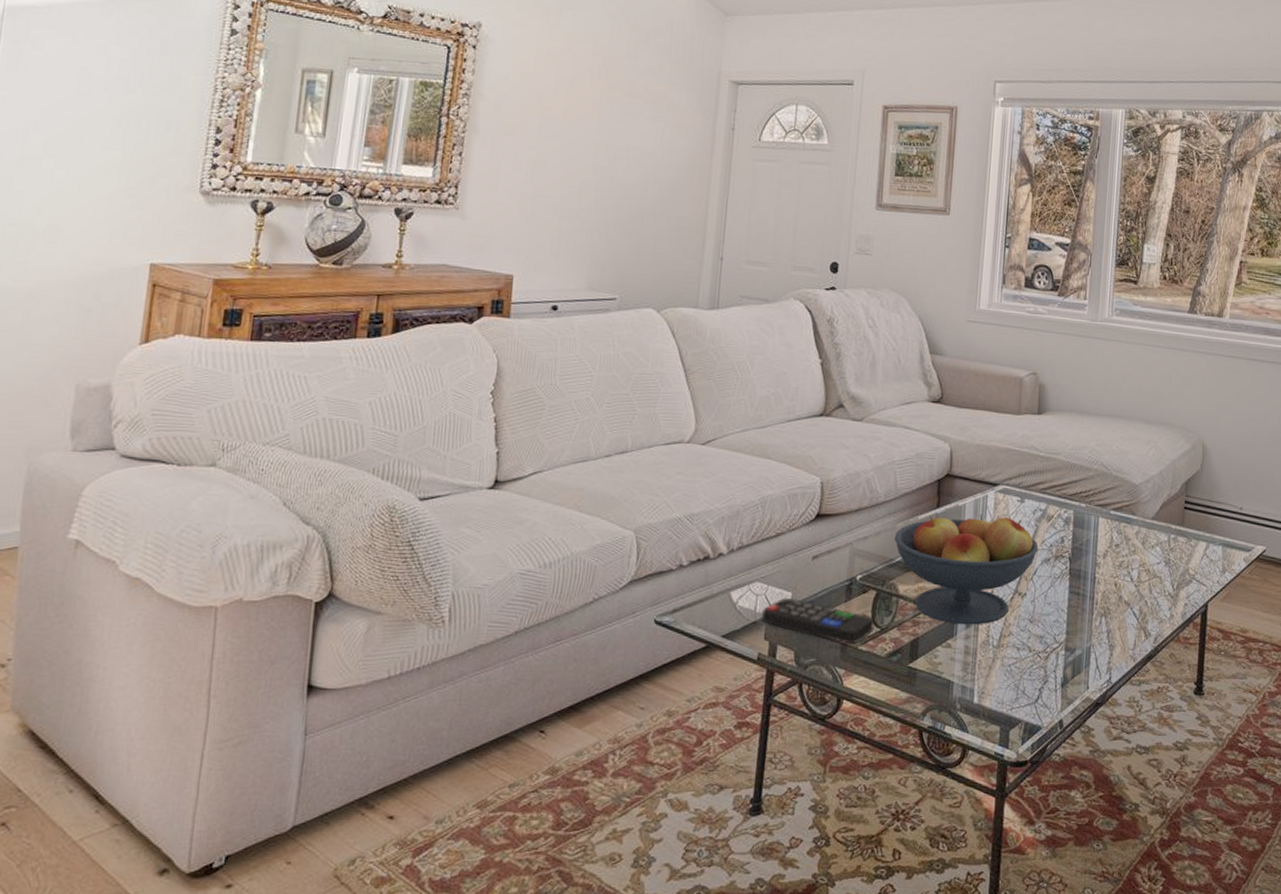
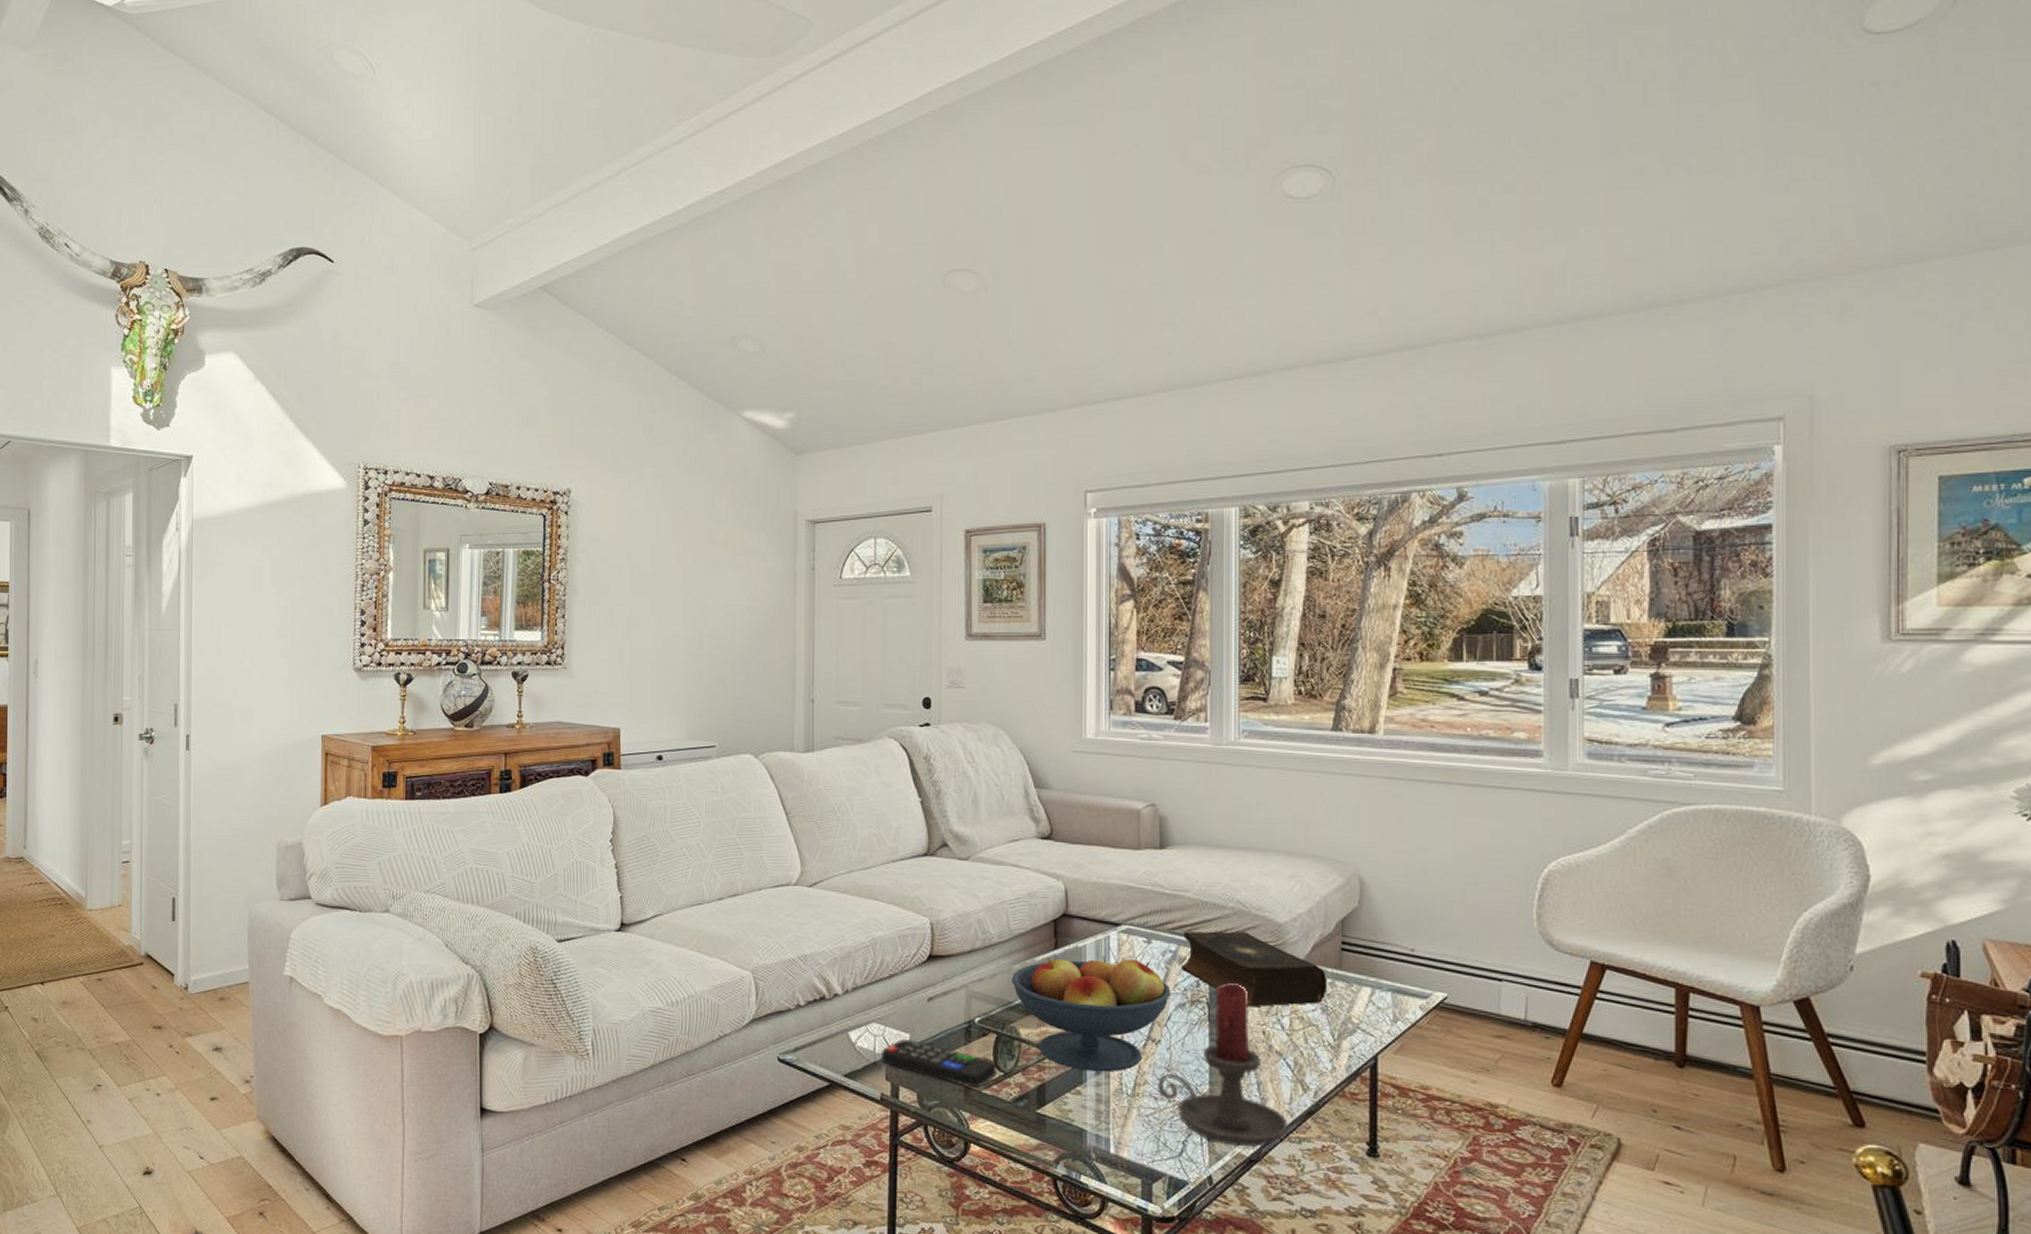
candle holder: none [1020,539,1131,690] -> present [1158,983,1288,1147]
book: none [1049,491,1172,560] -> present [1182,931,1328,1007]

